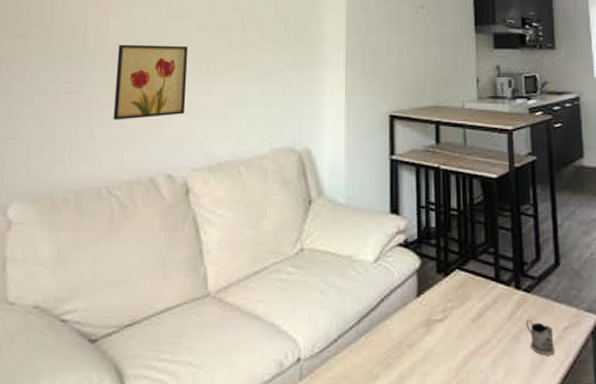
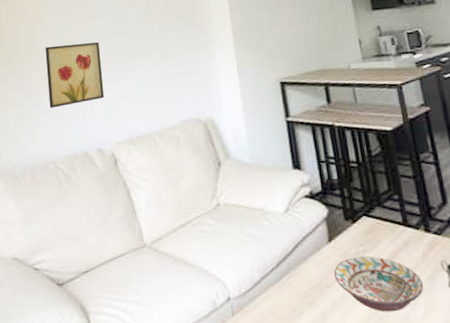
decorative bowl: none [417,313,507,376] -> present [333,256,424,312]

